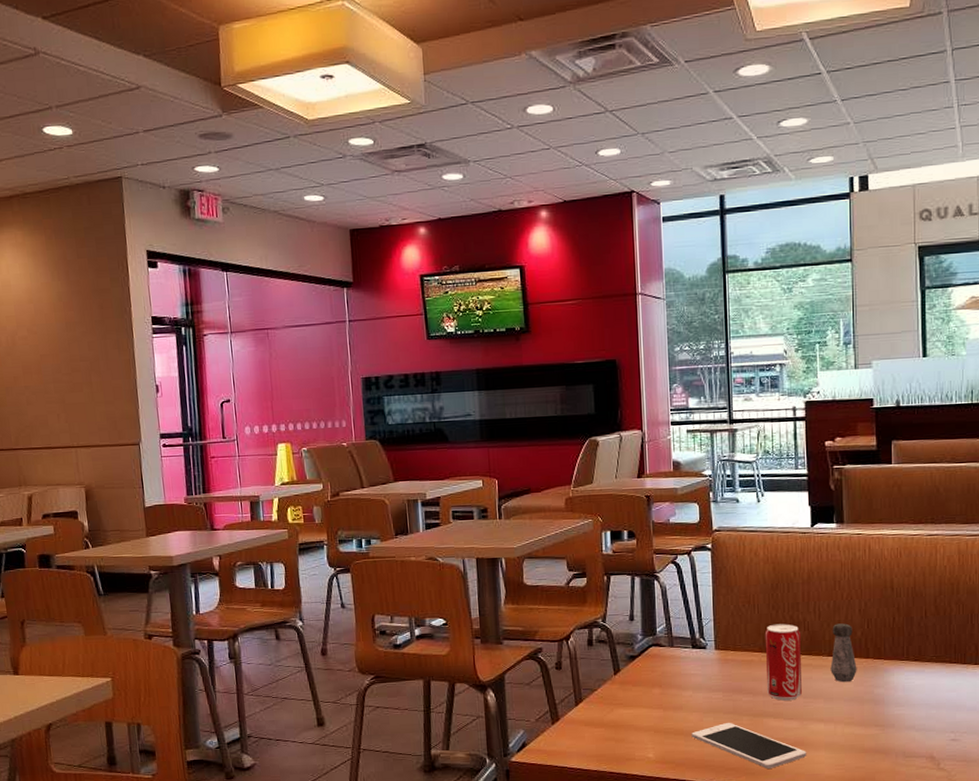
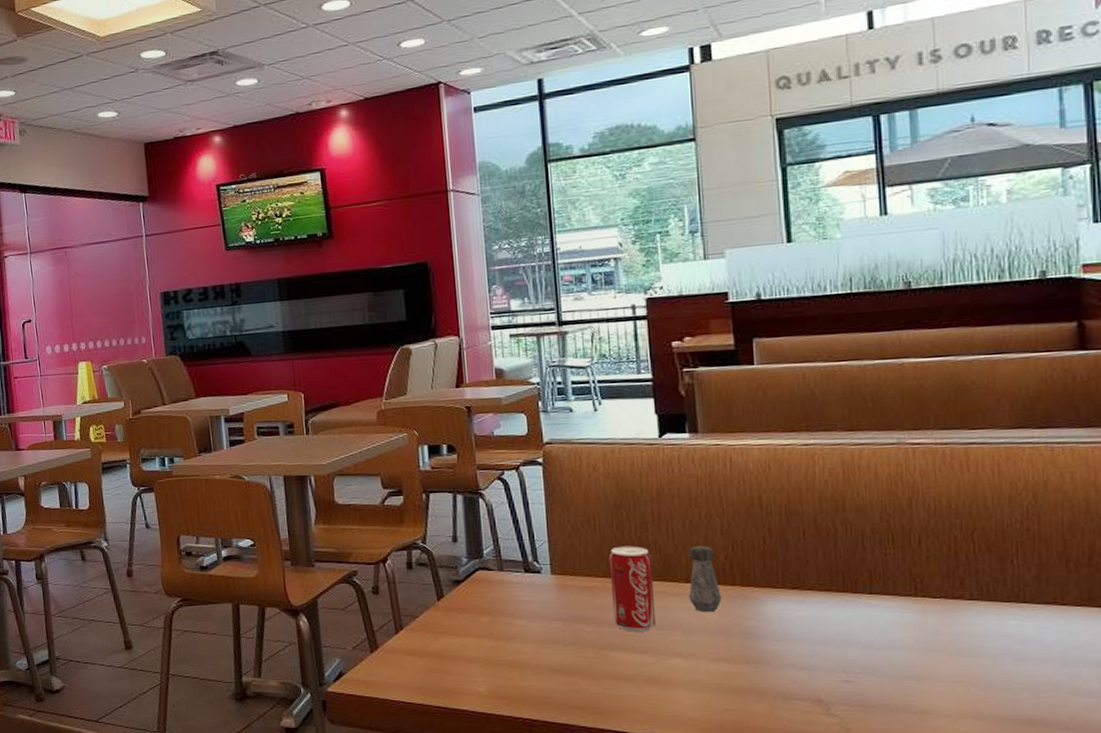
cell phone: present [691,722,807,769] -> none [527,654,665,708]

